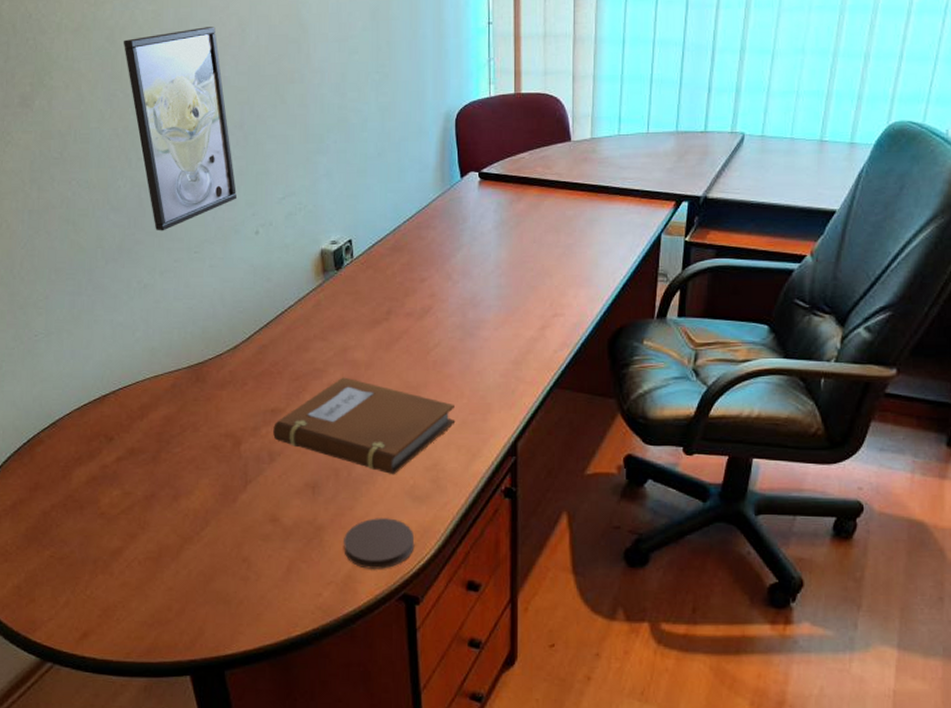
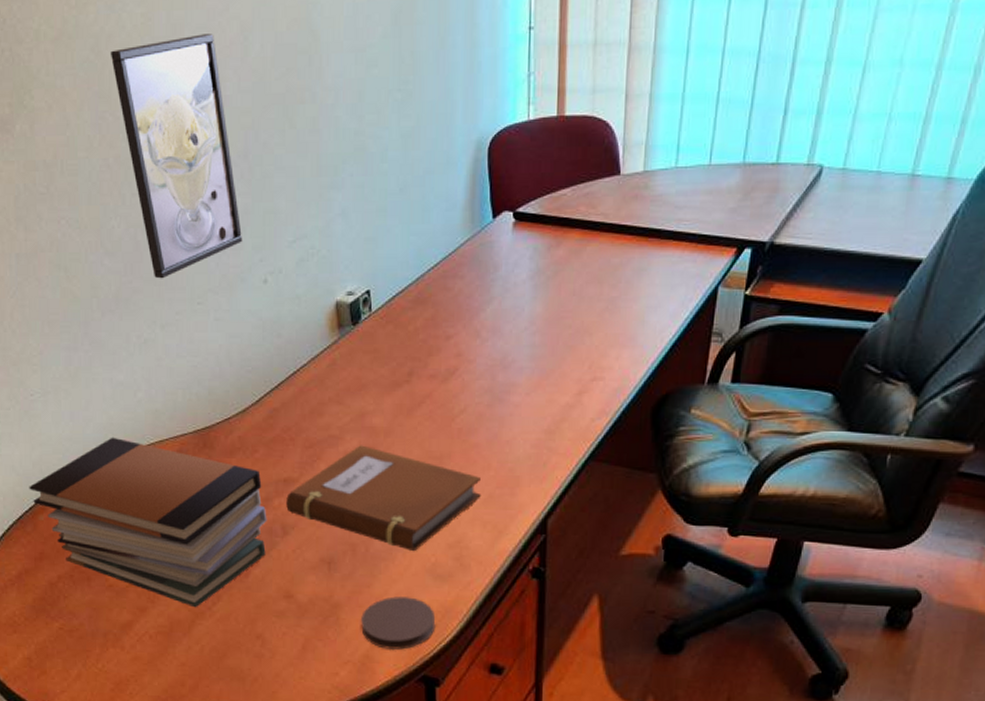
book stack: none [28,373,255,533] -> present [29,437,267,608]

